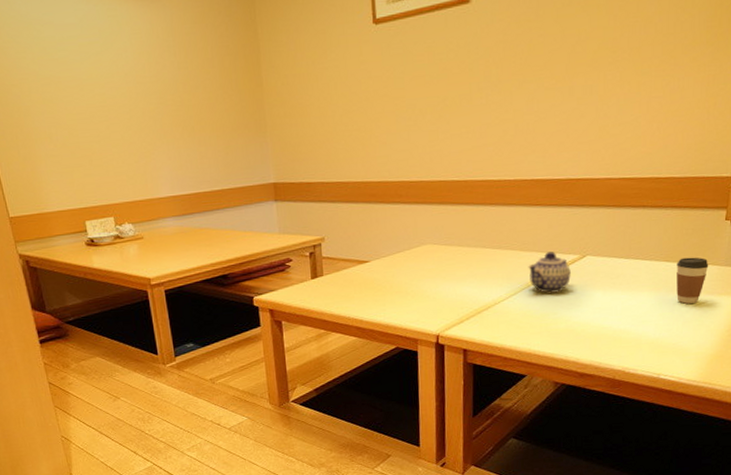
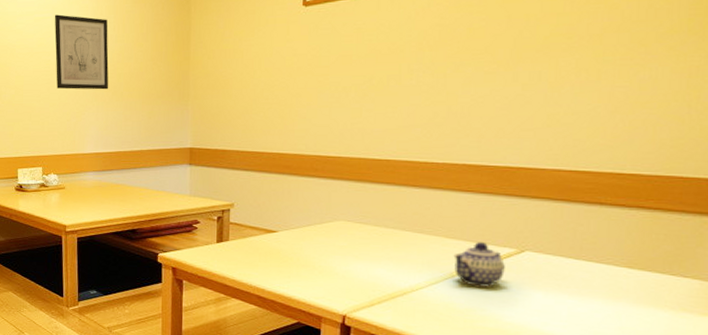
wall art: none [102,38,178,127] -> present [54,14,109,90]
coffee cup: present [676,257,709,304] -> none [641,266,687,322]

